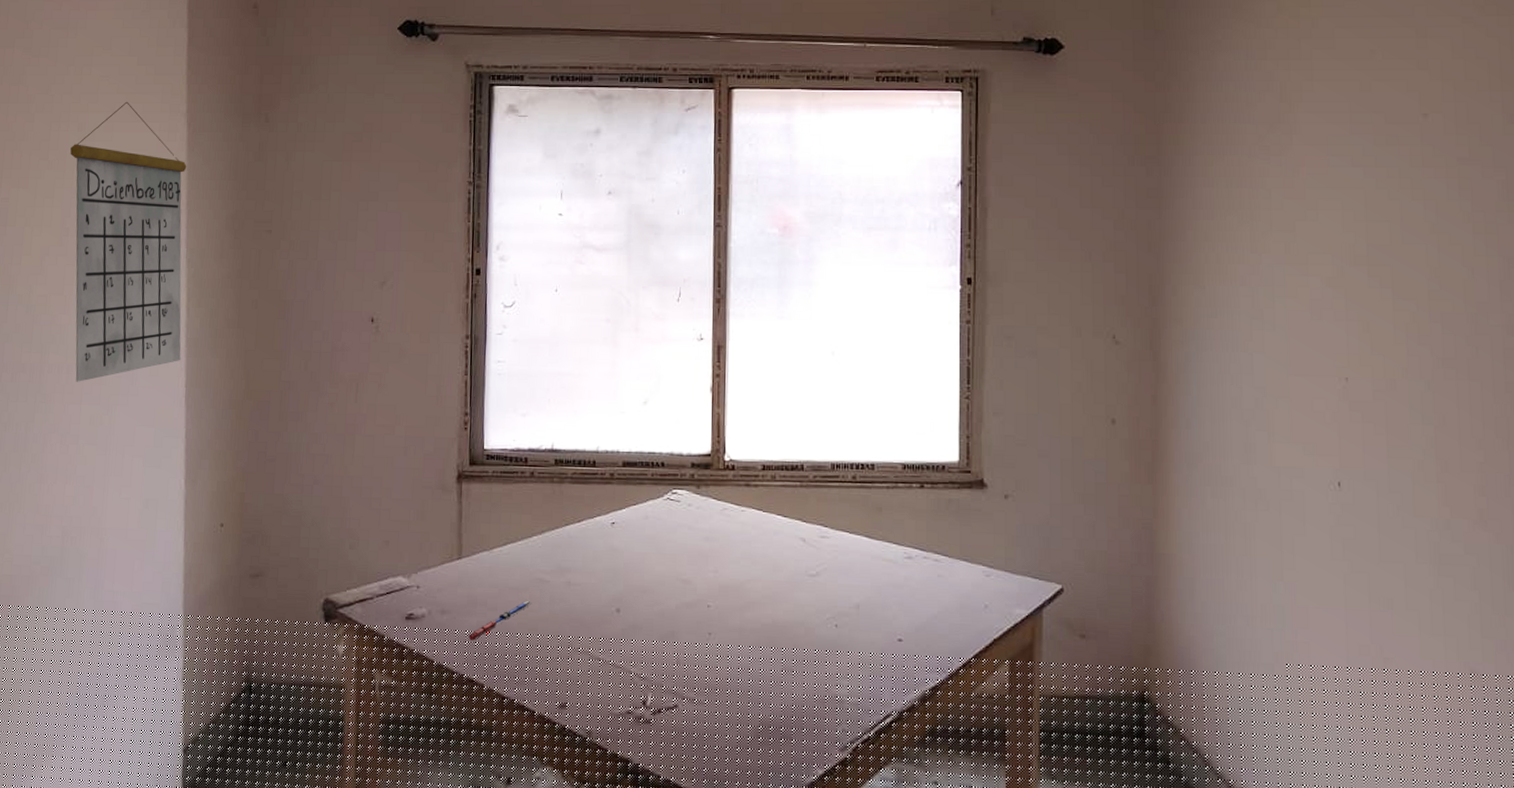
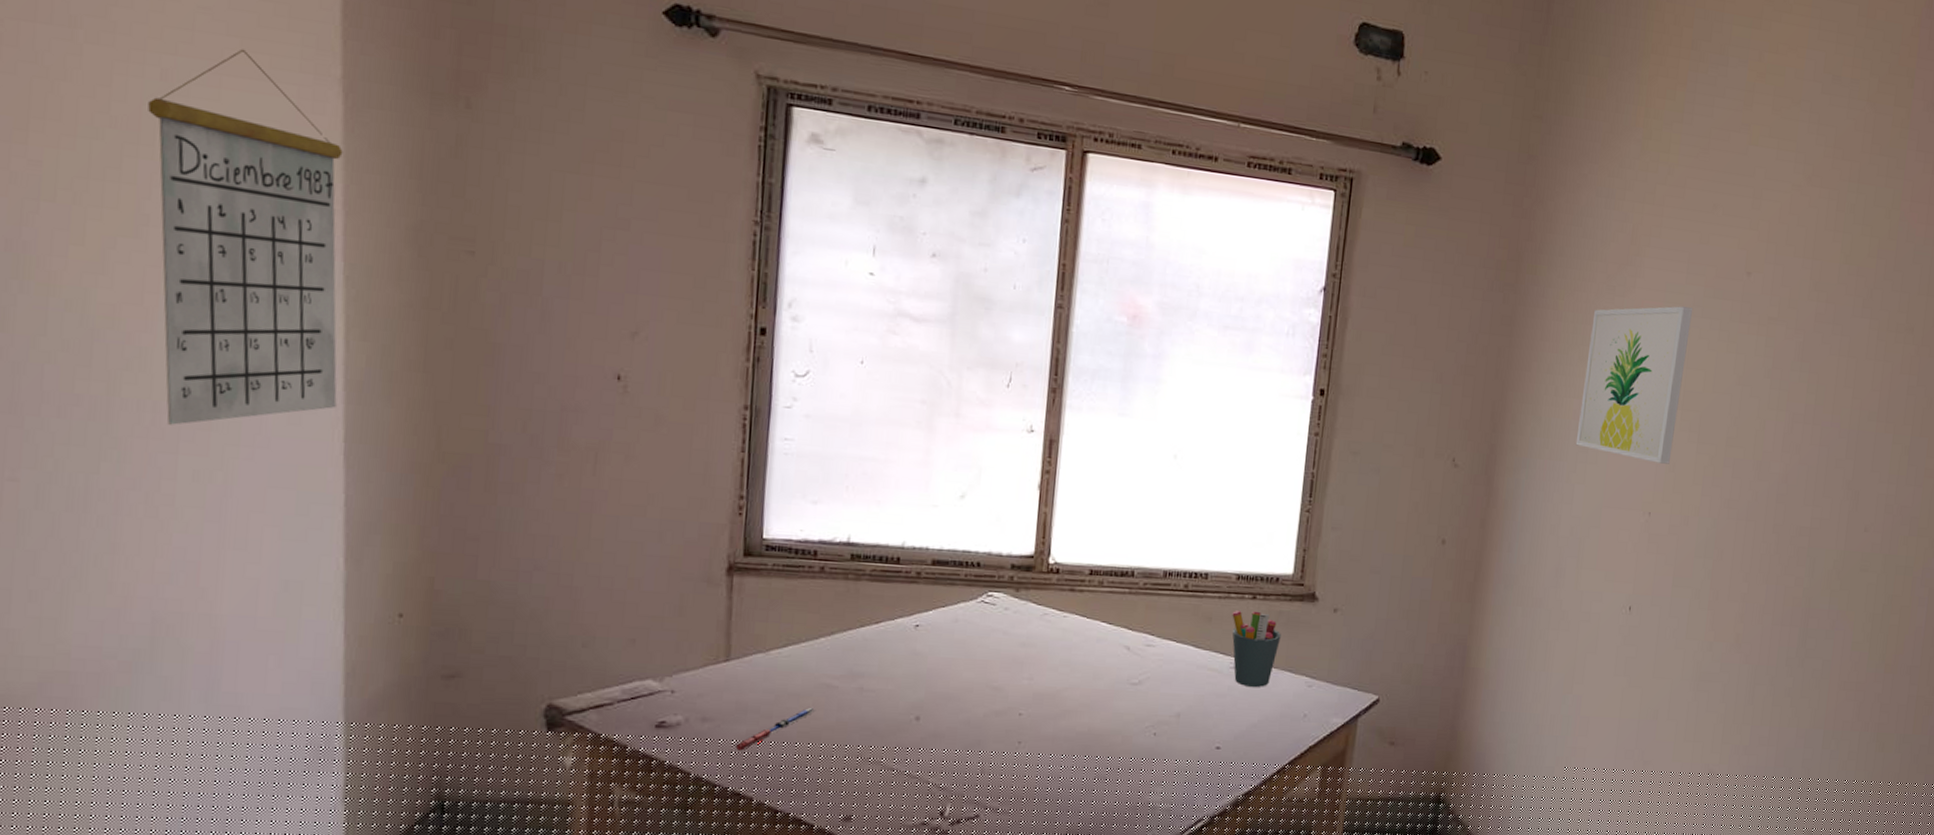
pen holder: none [901,499,953,578] -> present [1232,609,1281,688]
wall art: none [1247,158,1364,325] -> present [1575,306,1694,464]

